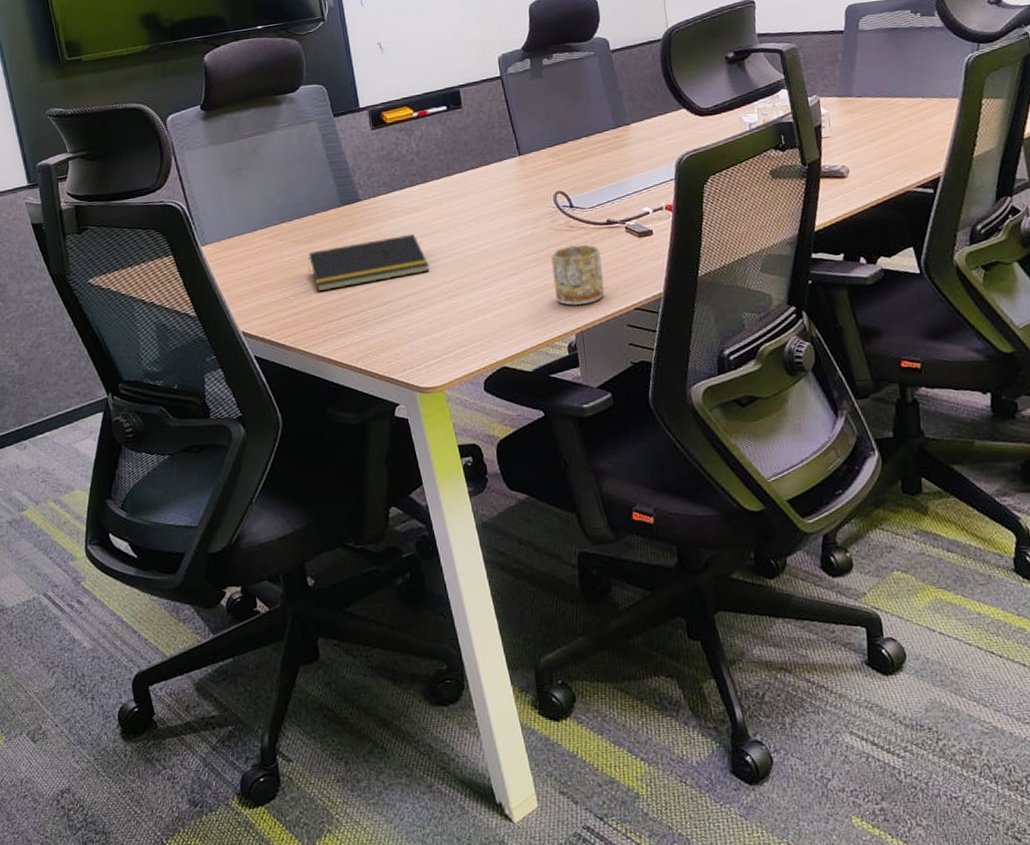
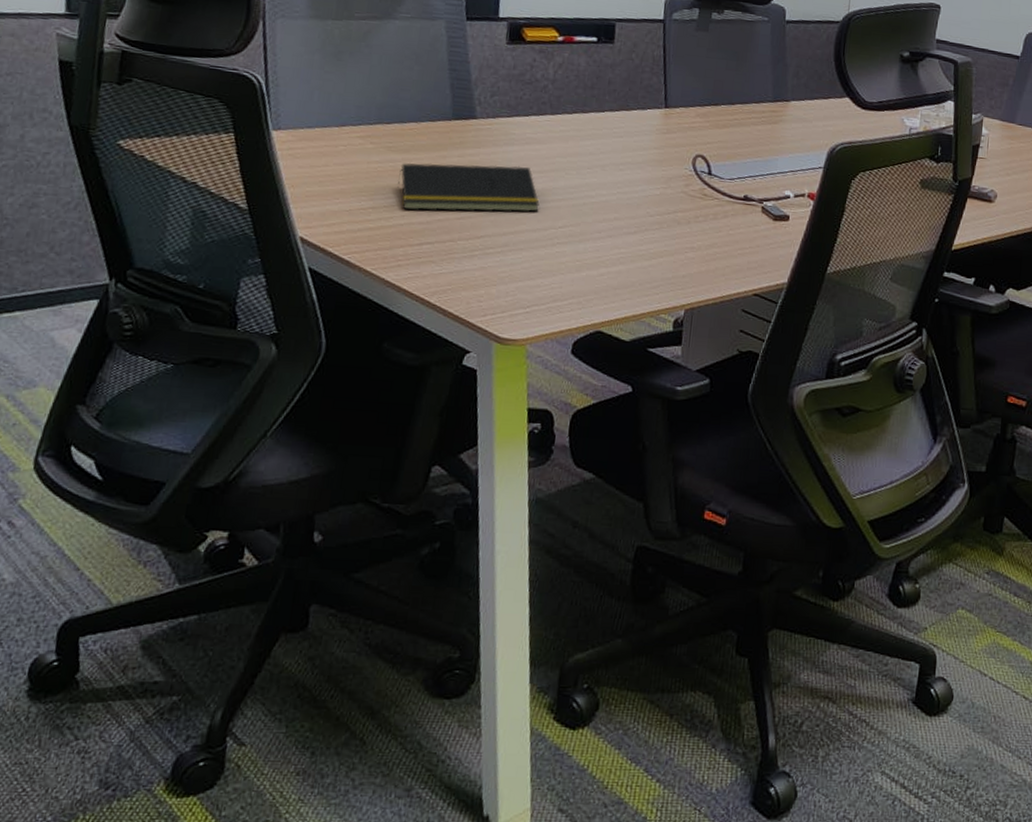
mug: present [551,244,605,306] -> none [672,214,730,280]

